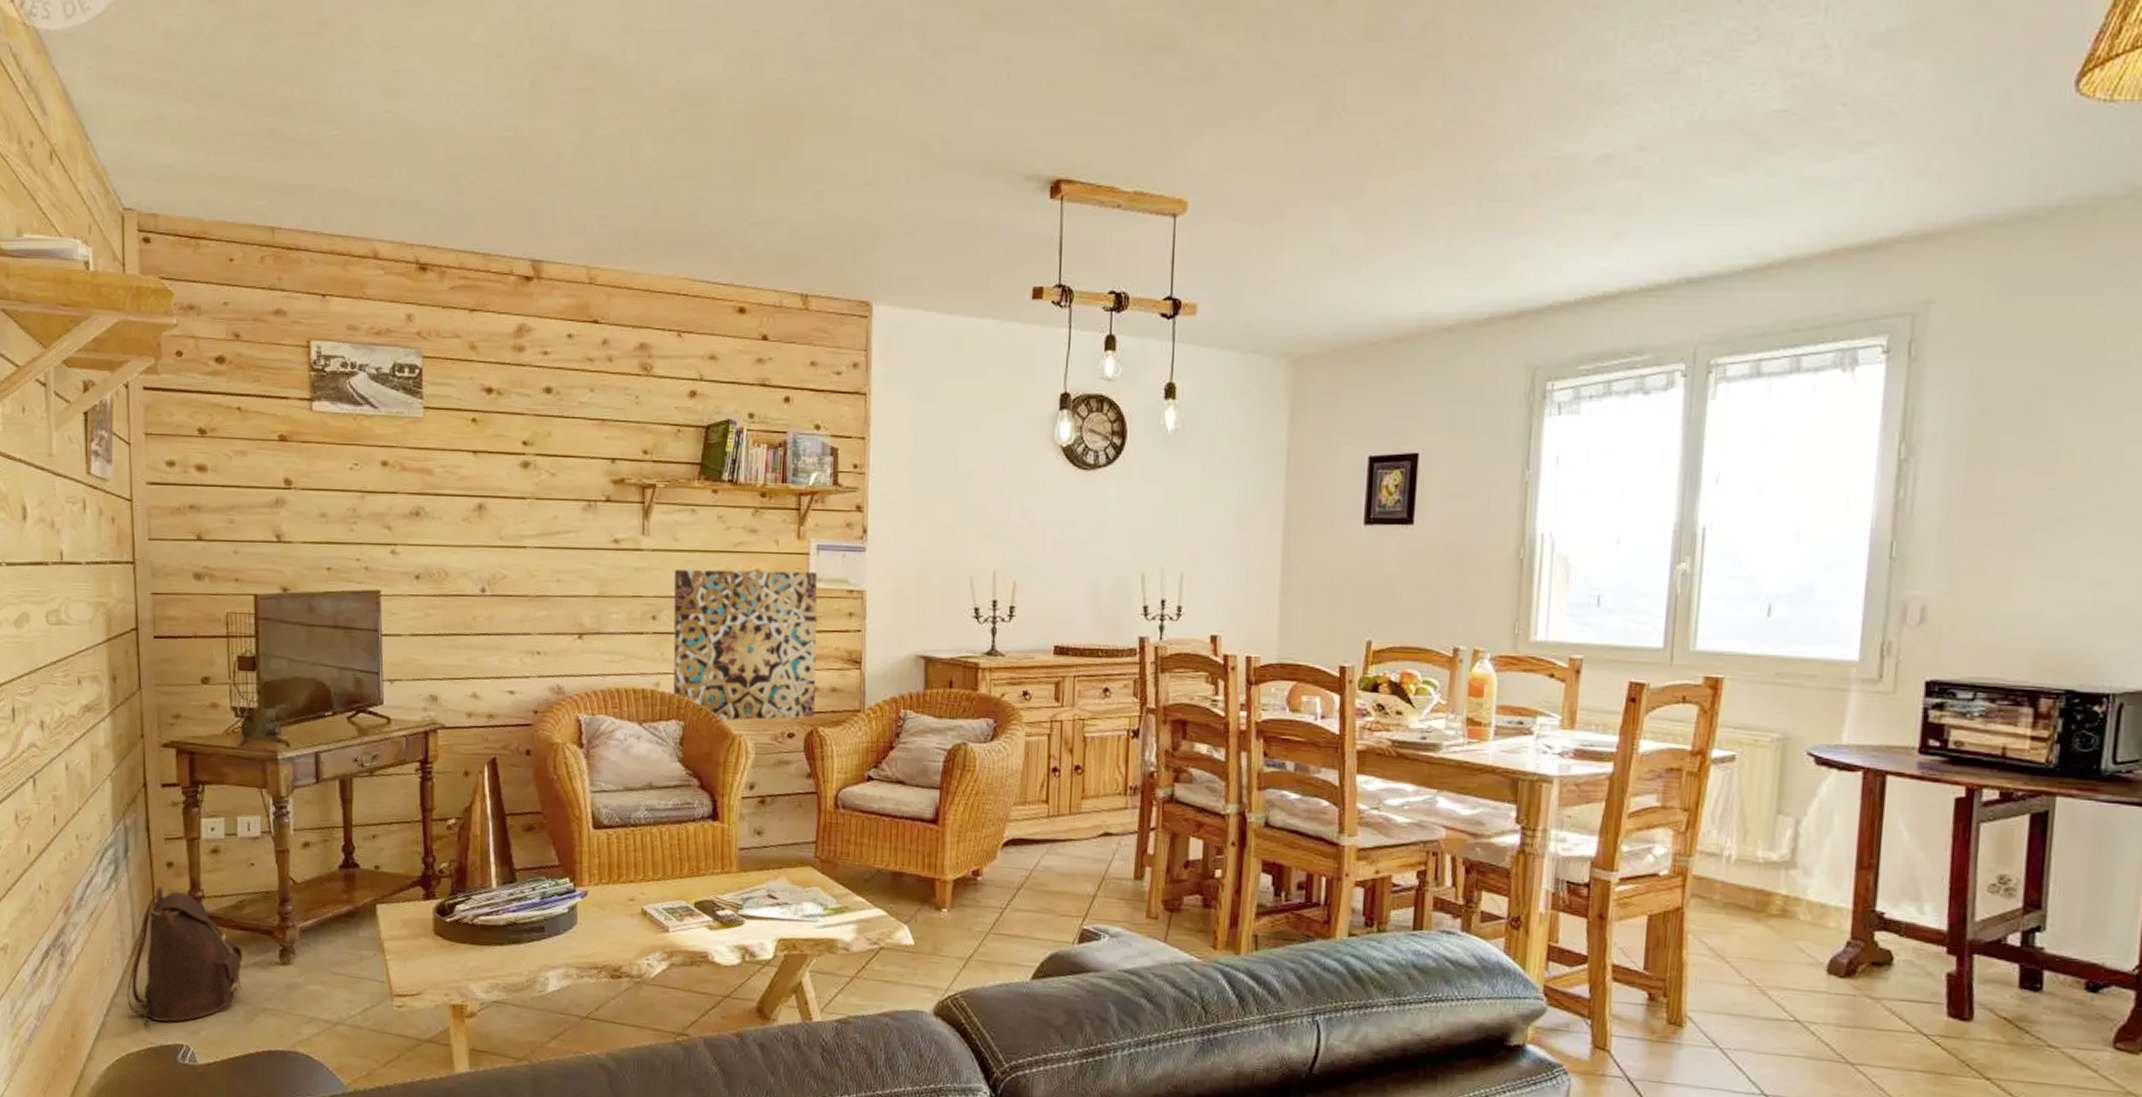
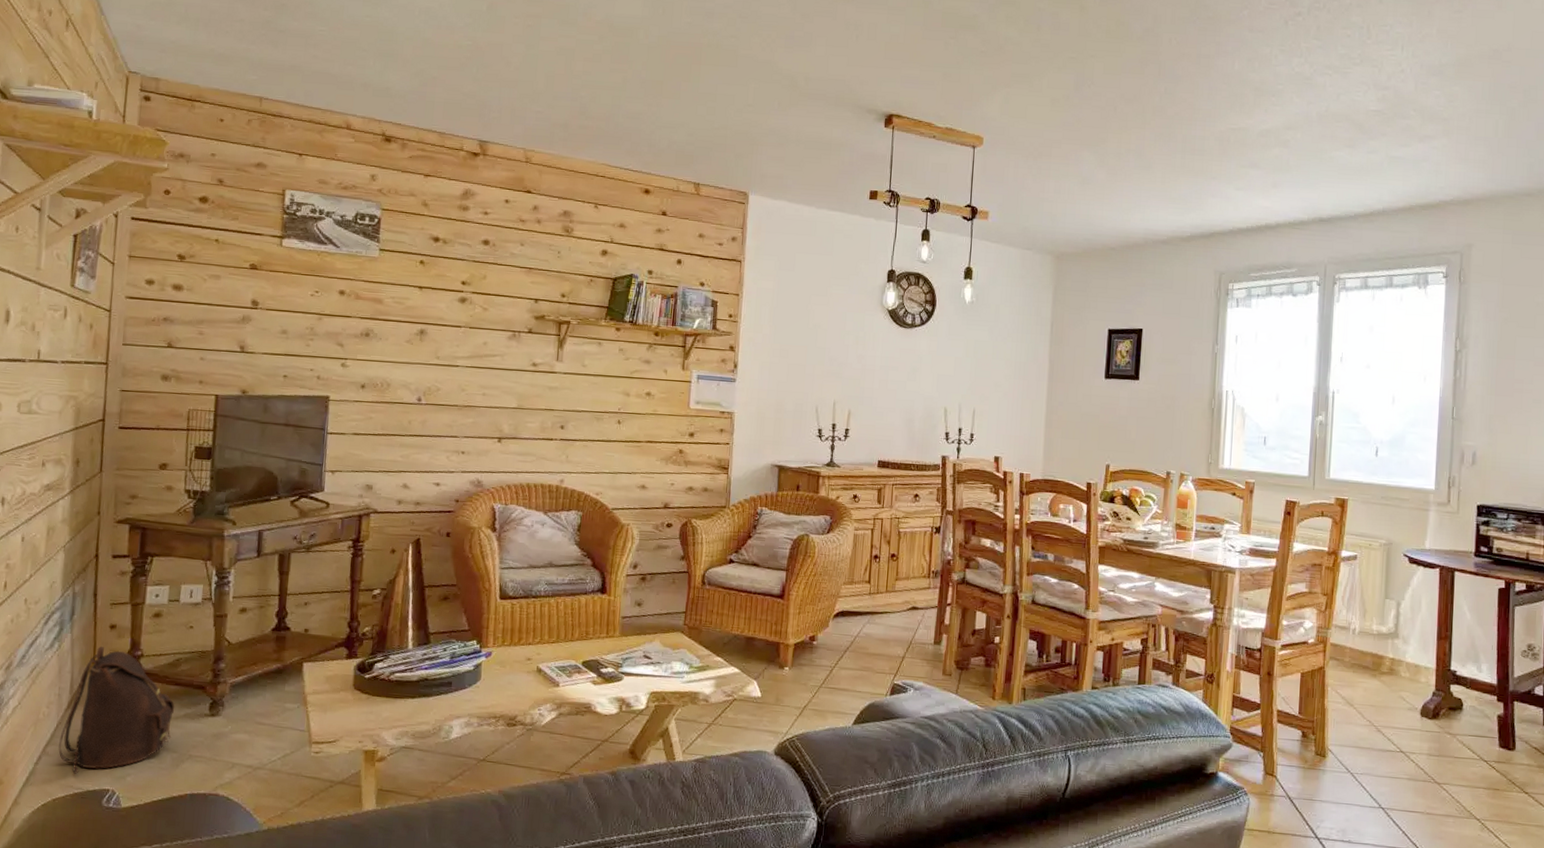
wall art: present [673,569,818,721] -> none [575,389,697,513]

